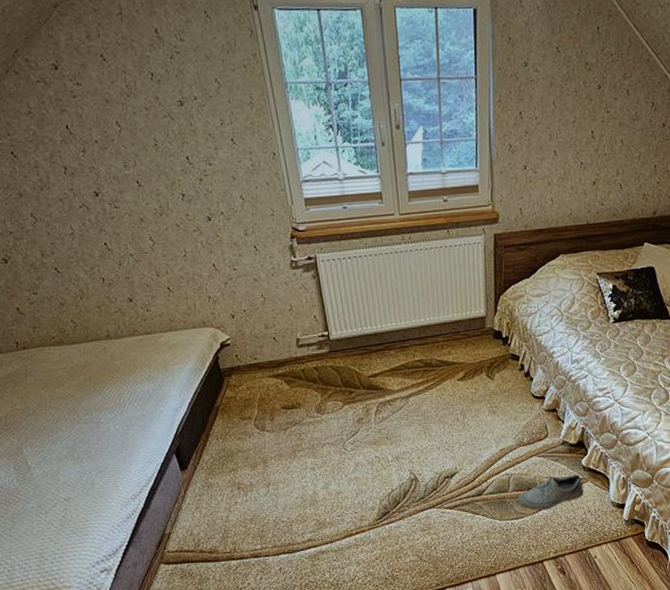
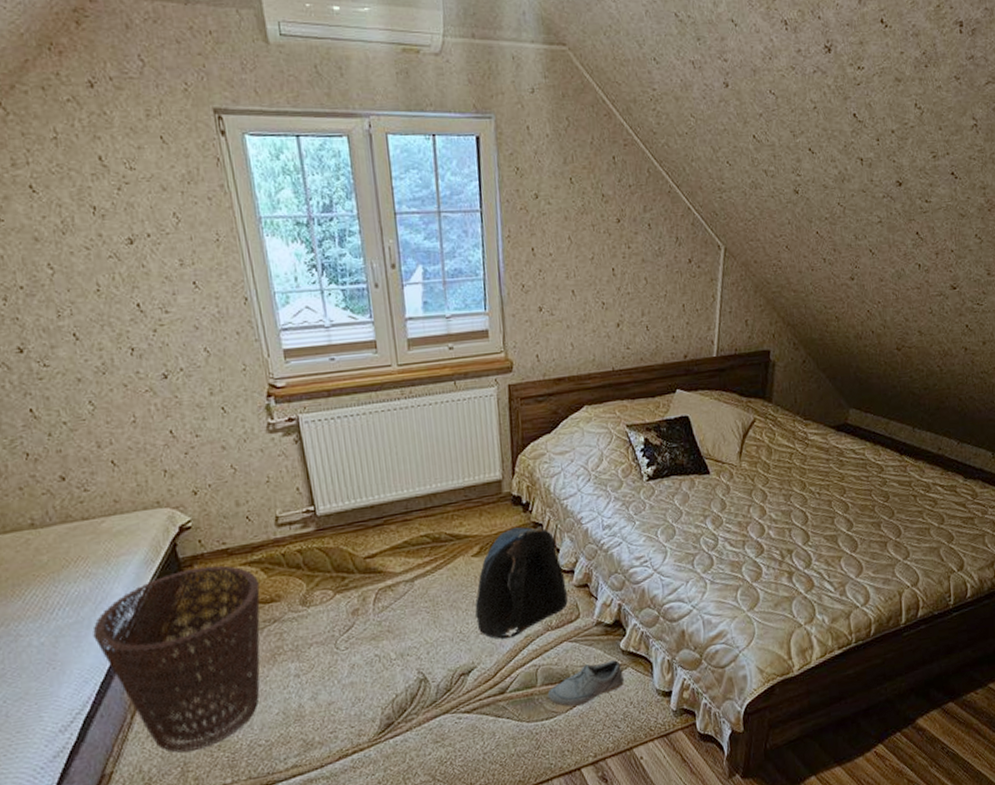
basket: none [154,376,284,523] -> present [92,565,260,753]
backpack: none [459,357,538,450] -> present [475,526,568,639]

